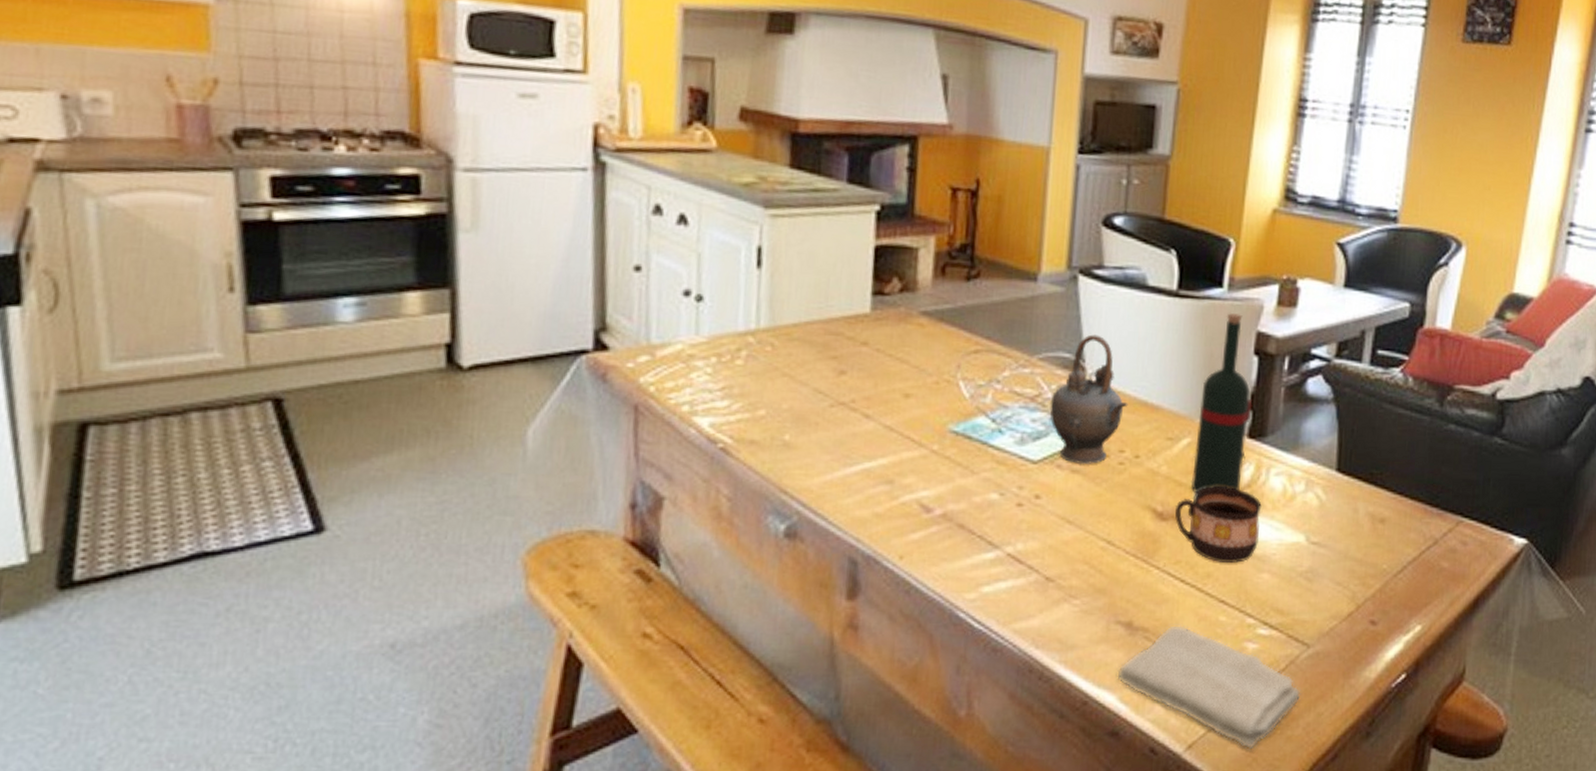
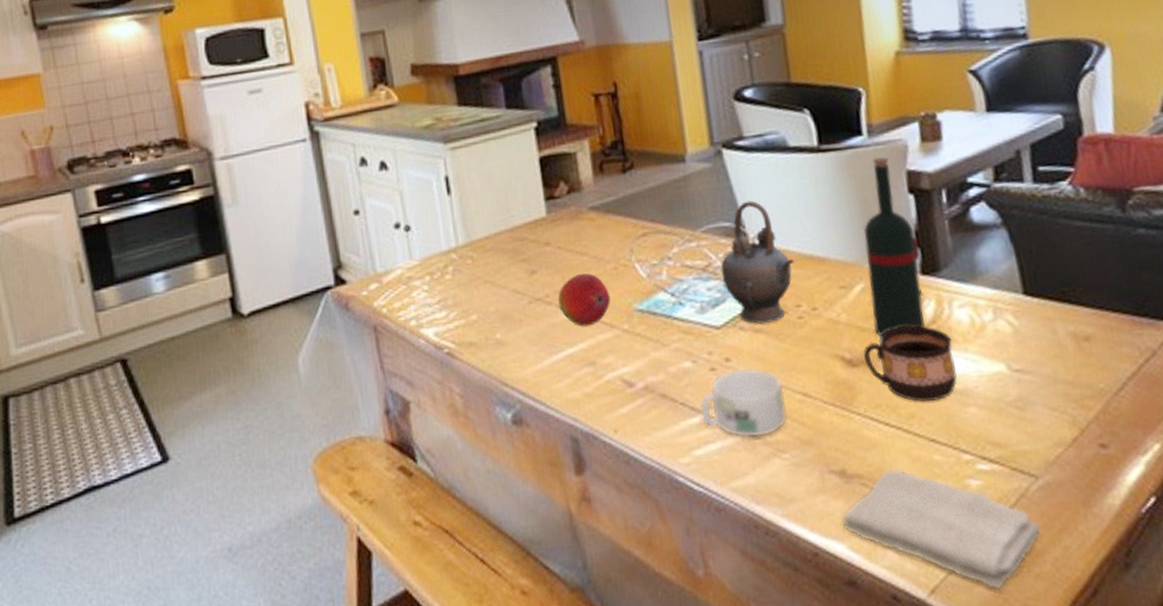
fruit: none [864,383,925,441] -> present [557,273,611,327]
mug: none [998,508,1089,580] -> present [700,368,788,438]

